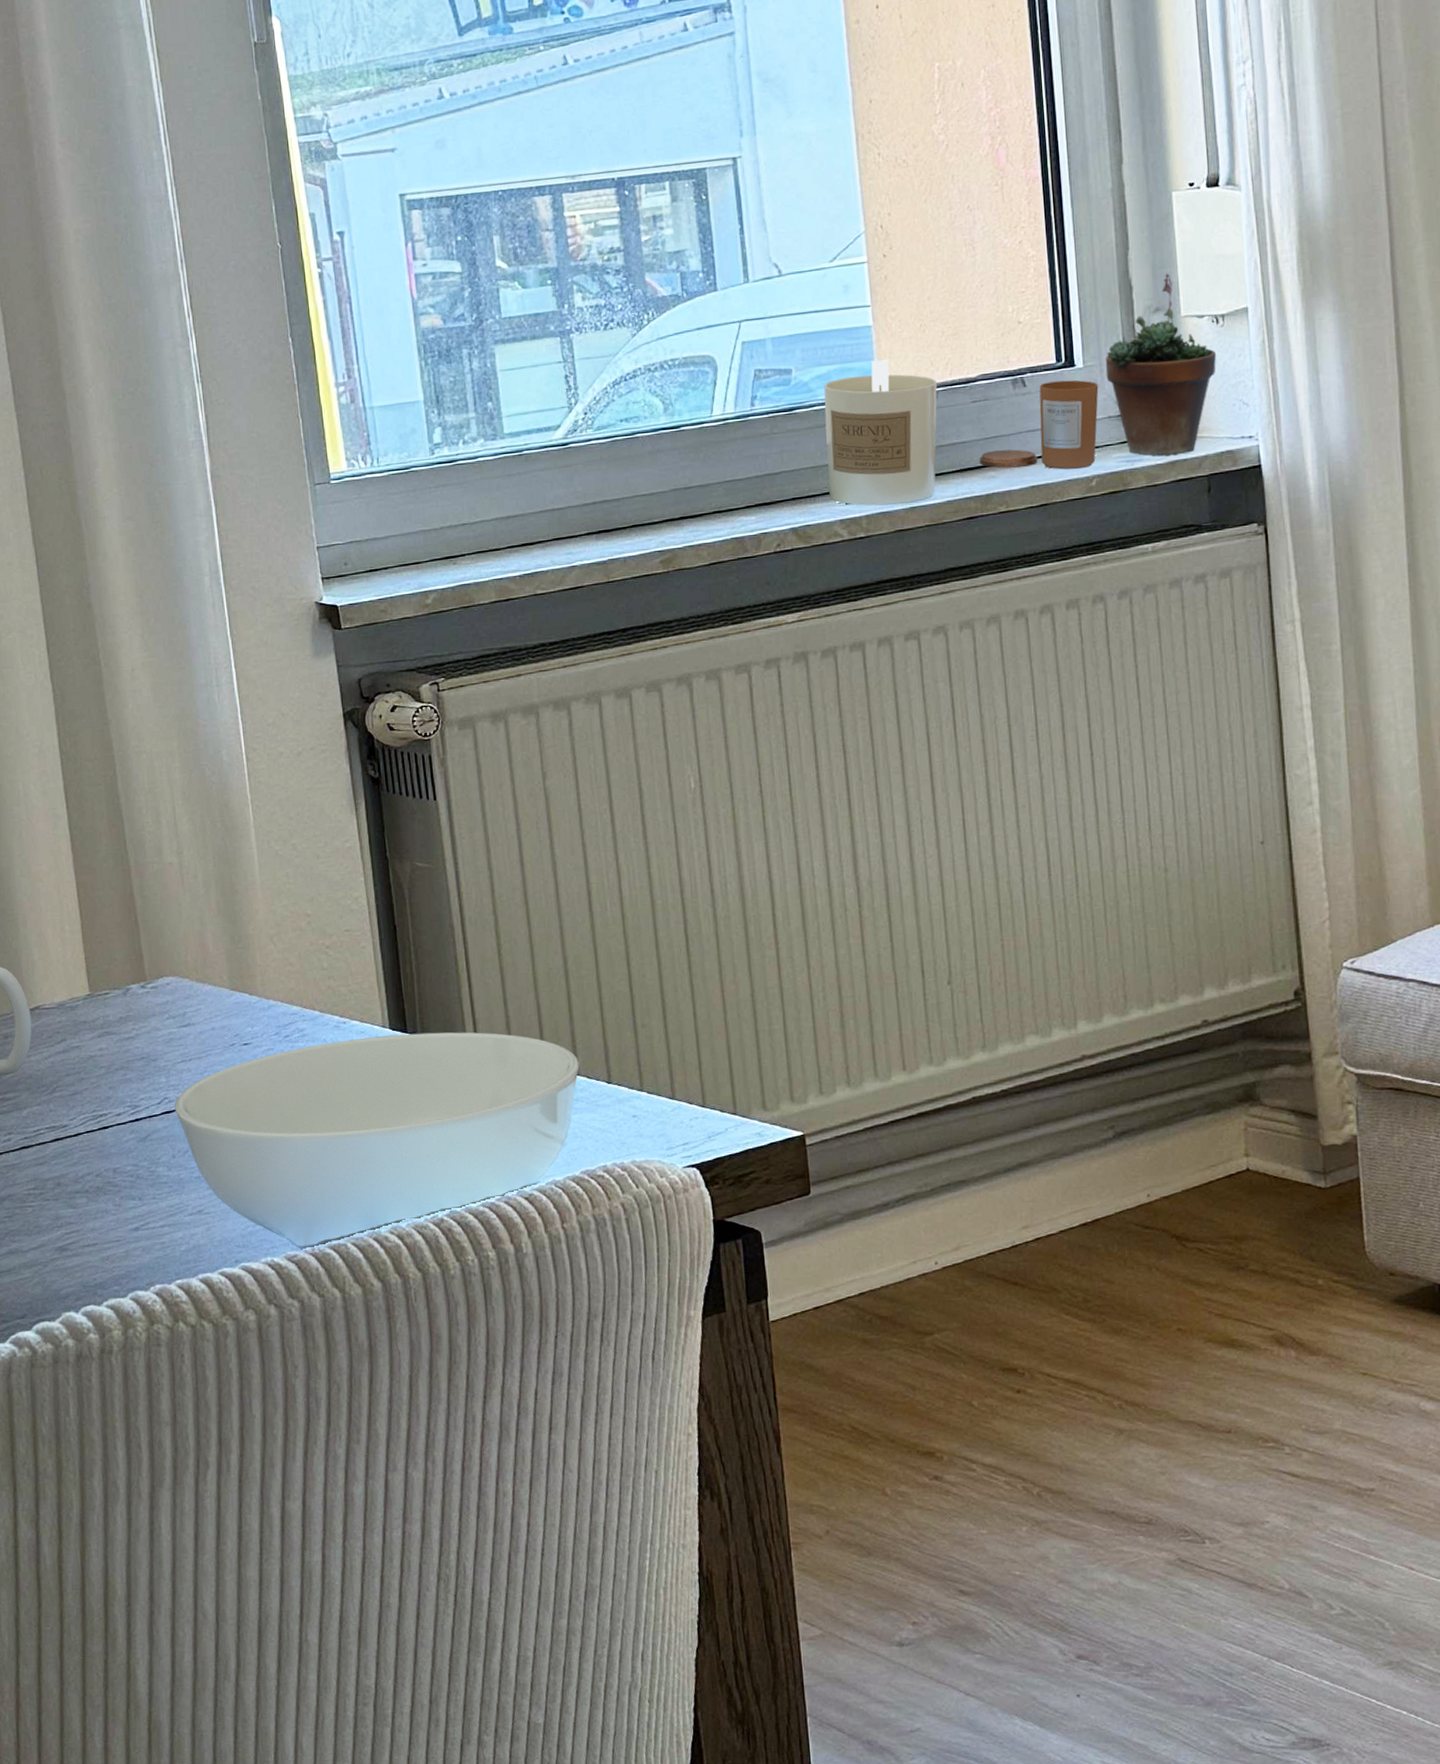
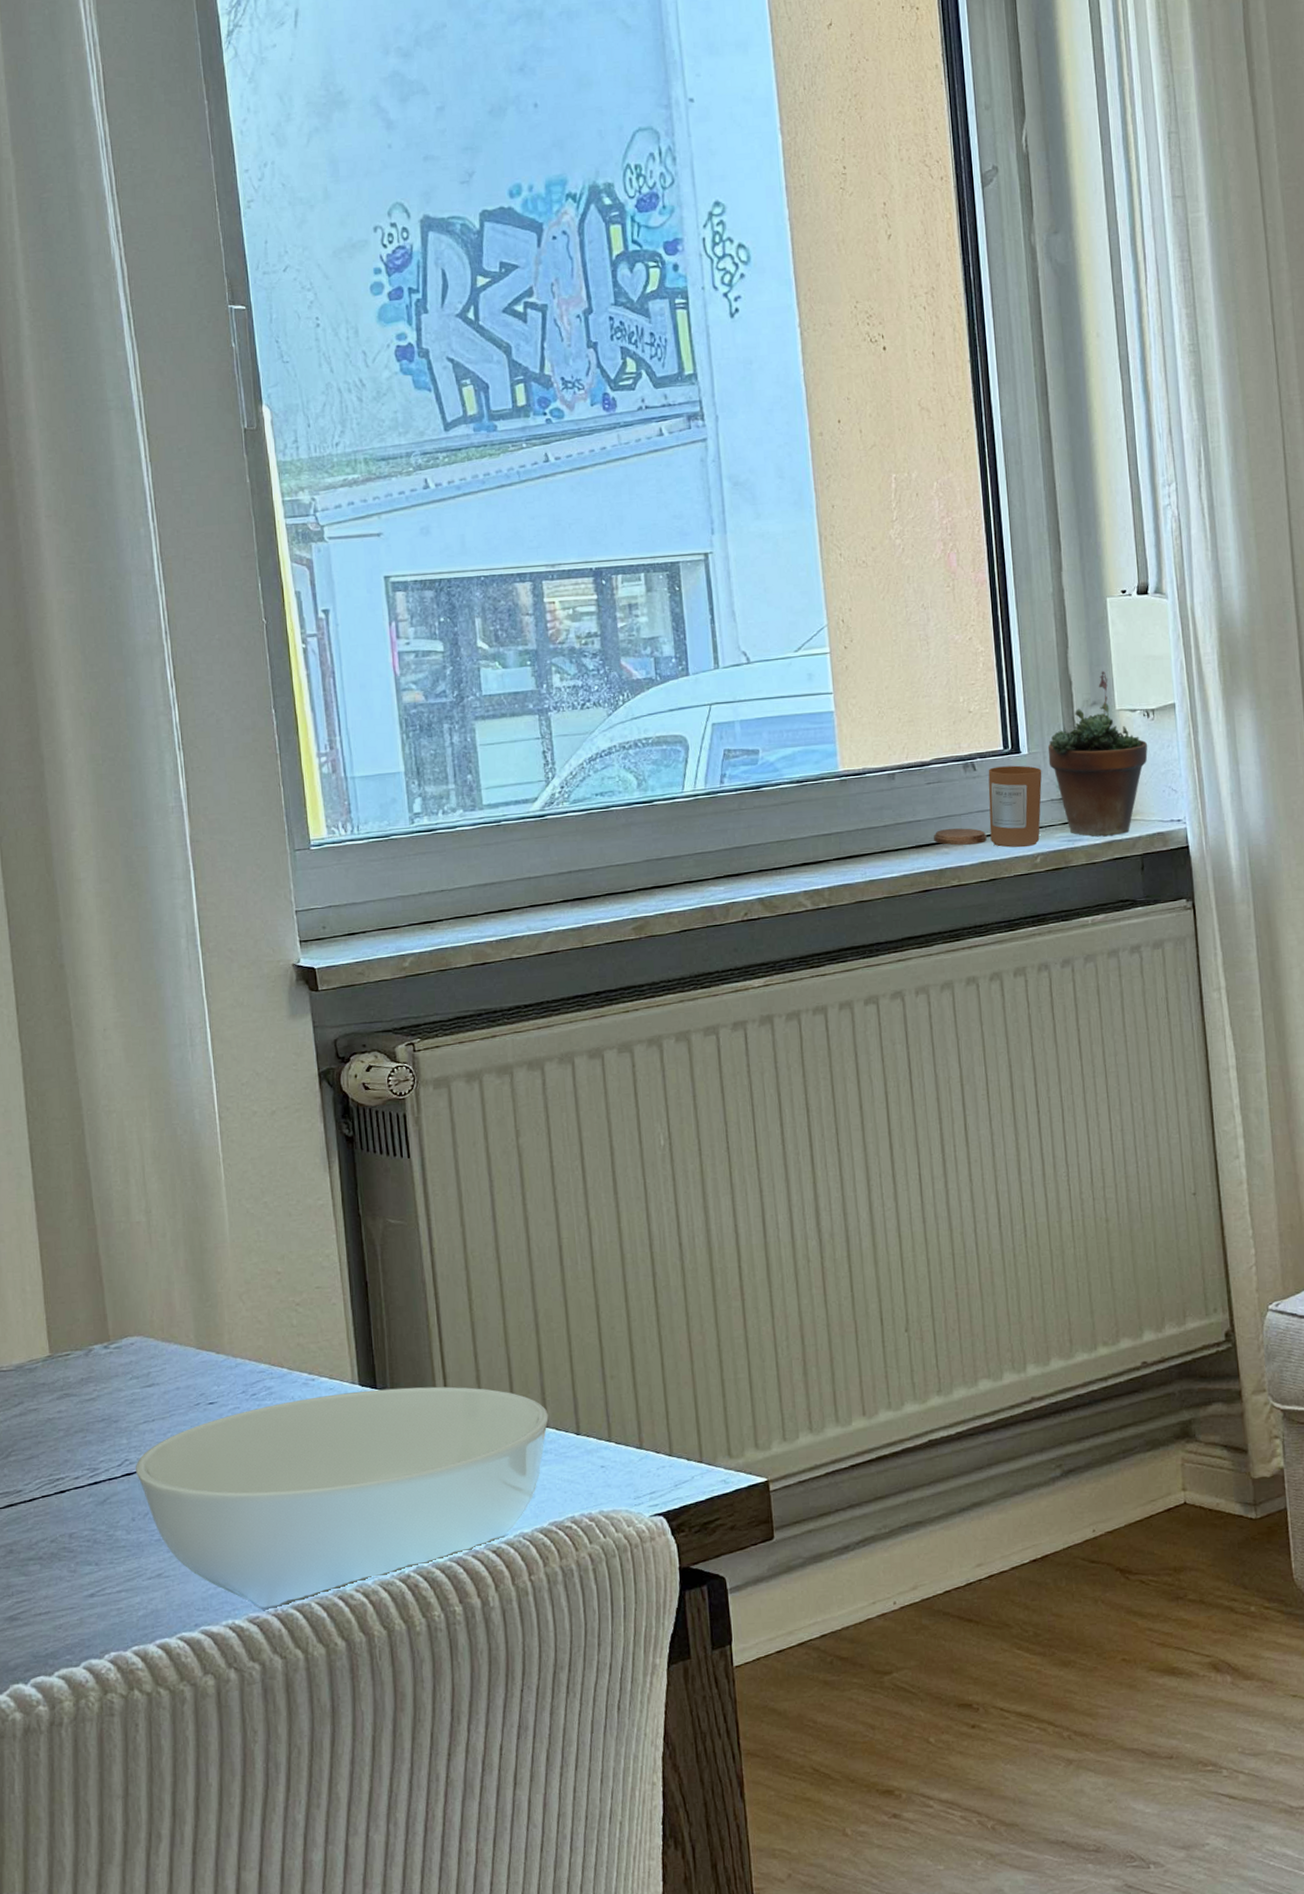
candle: present [824,360,938,506] -> none [789,743,895,879]

